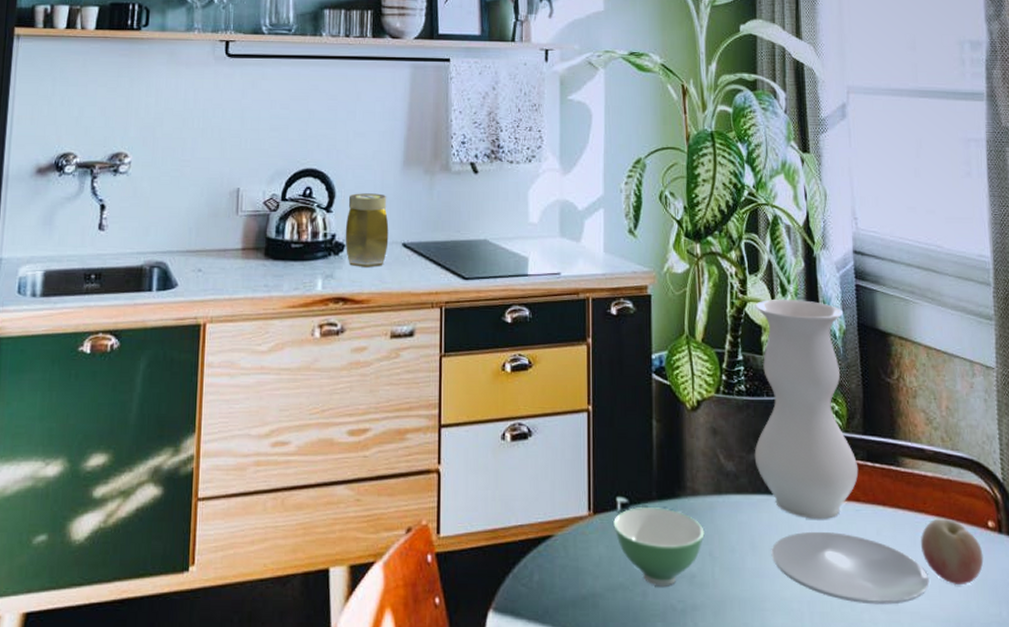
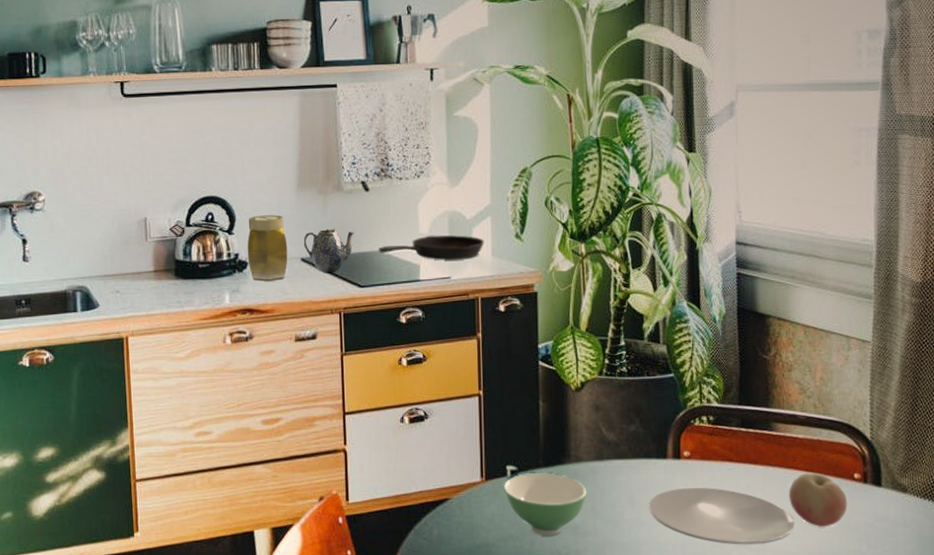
teapot: none [406,212,460,262] -> present [303,228,354,273]
frying pan: none [486,225,596,253] -> present [379,234,484,260]
vase: present [754,300,859,519] -> none [634,289,733,477]

